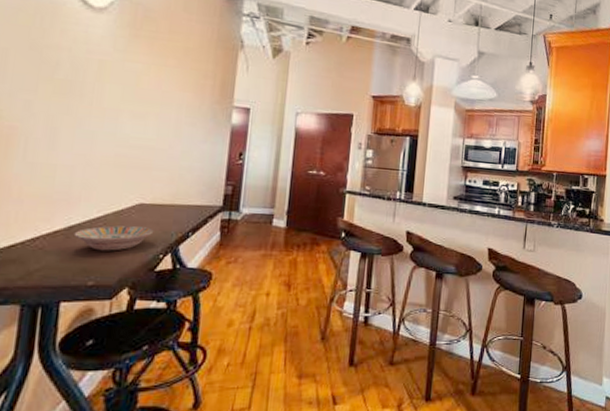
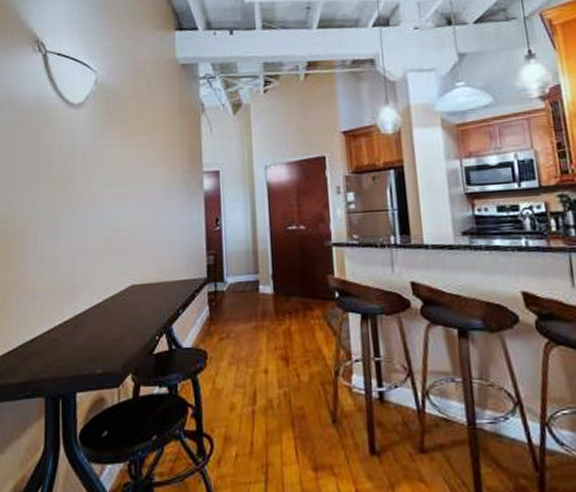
bowl: present [73,225,154,251] -> none [80,309,148,337]

